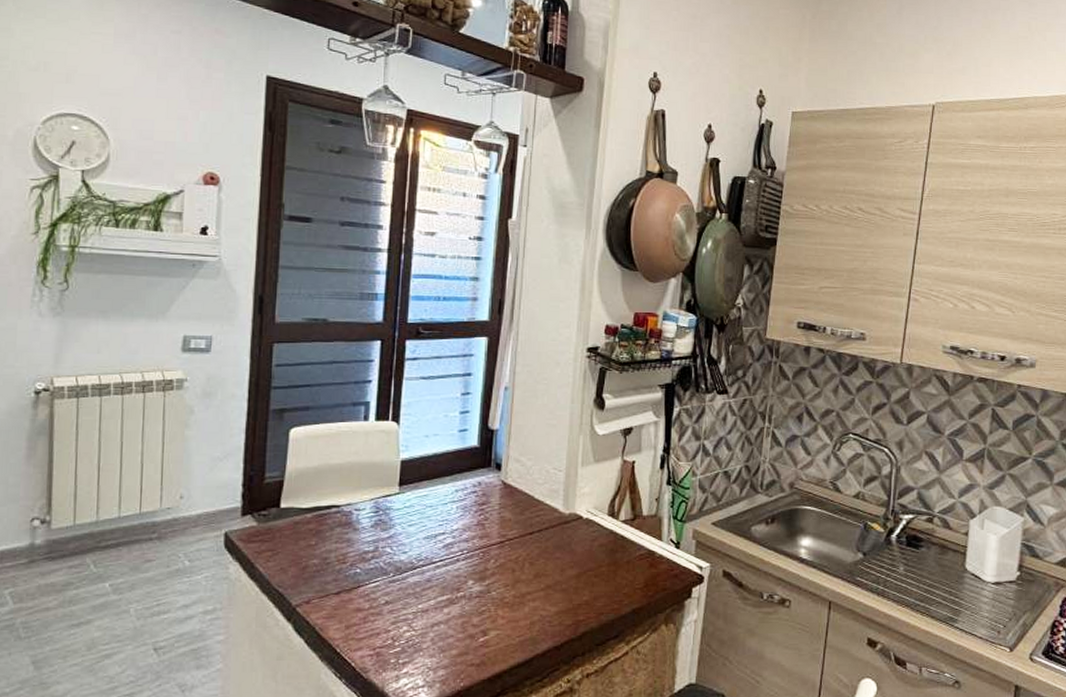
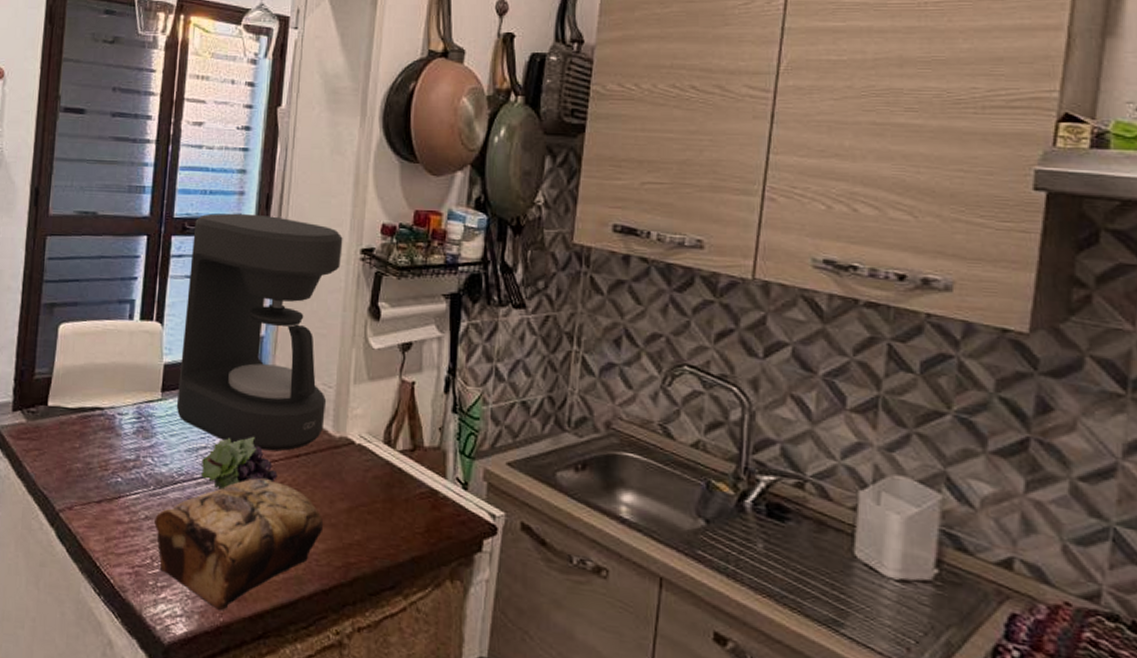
bread loaf: none [395,556,556,676] -> present [154,478,324,610]
coffee maker: none [414,317,571,531] -> present [176,213,343,451]
fruit: none [440,520,513,571] -> present [201,437,278,491]

